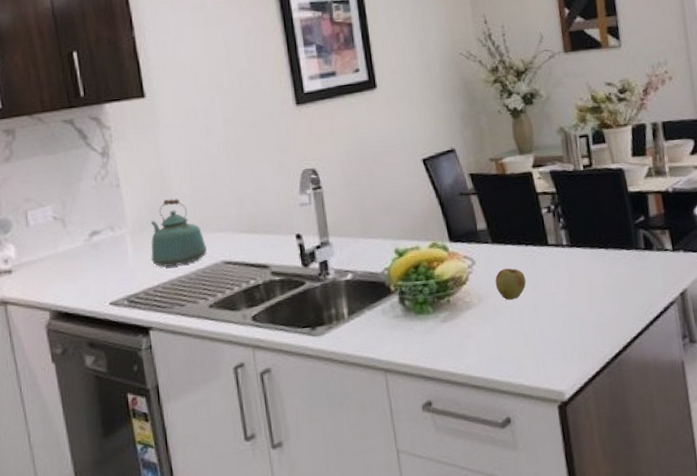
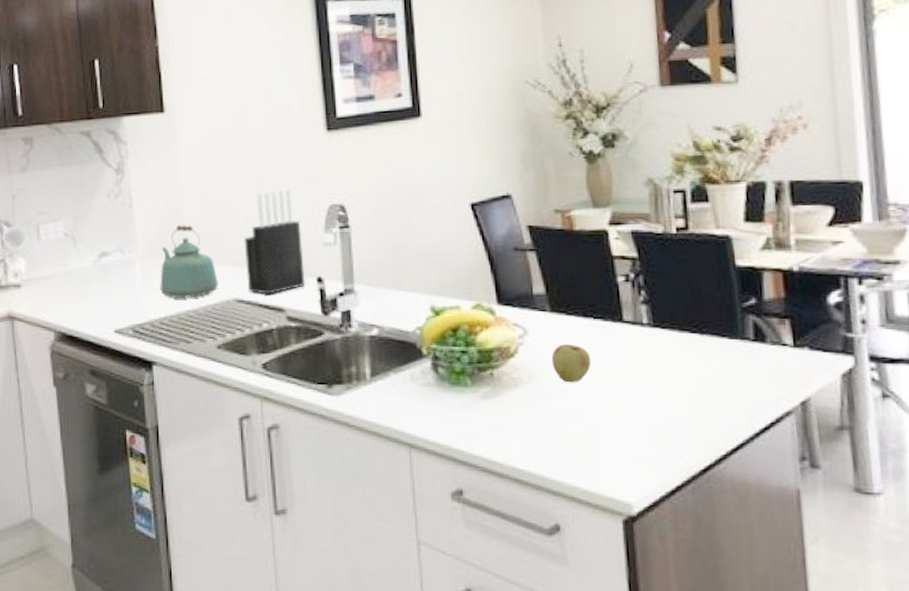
knife block: none [227,160,286,254] -> present [243,190,305,294]

